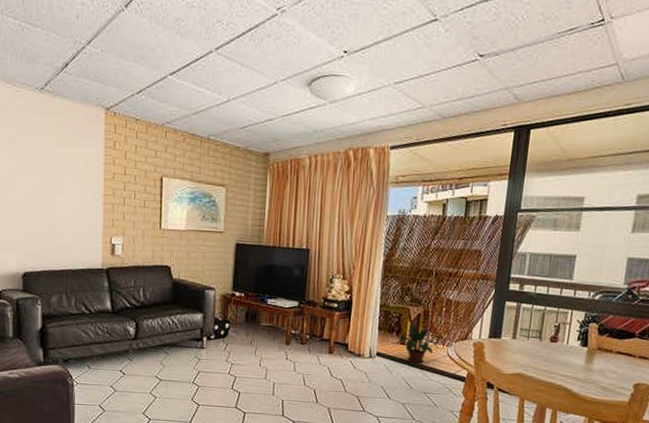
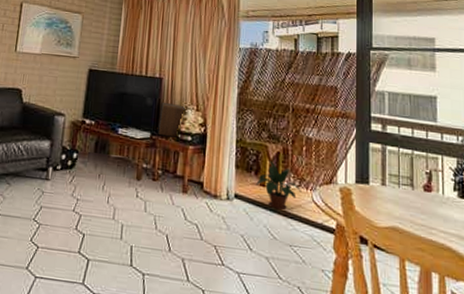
speaker: none [304,272,332,307] -> present [157,101,186,139]

